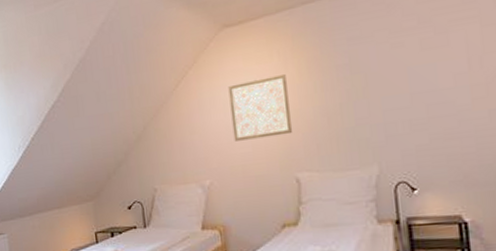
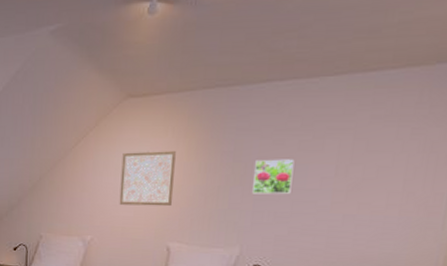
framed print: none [376,60,423,105] -> present [252,159,295,195]

